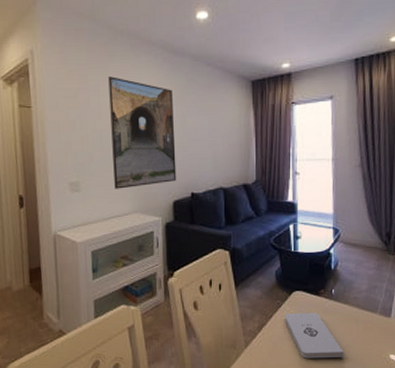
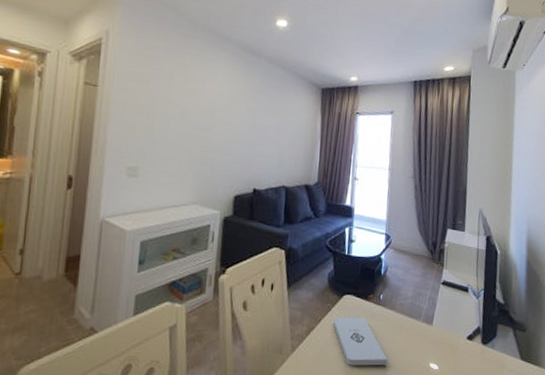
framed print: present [108,76,177,189] -> none [175,66,246,179]

